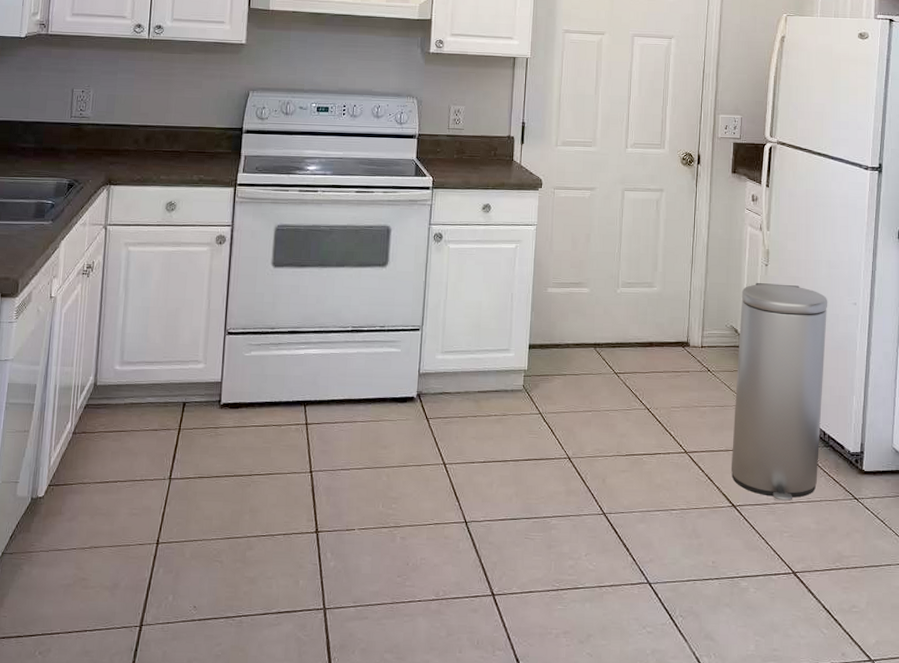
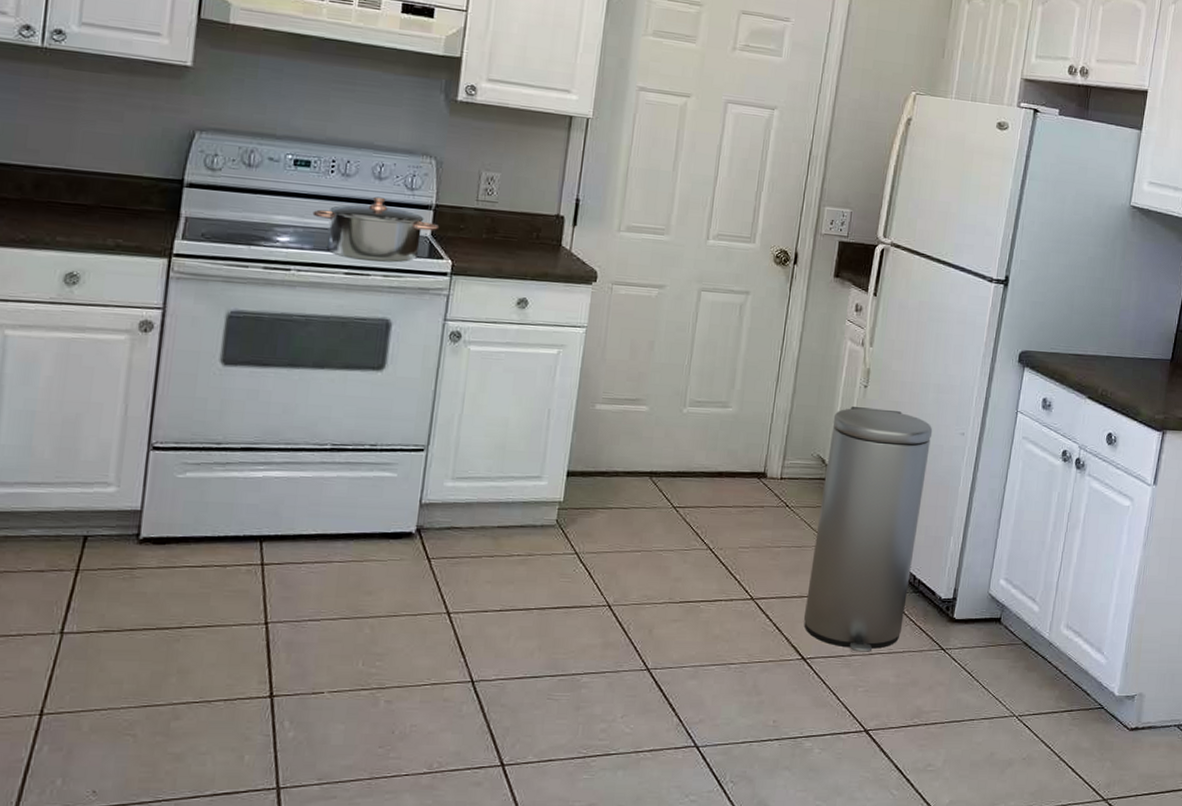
cooking pot: none [331,131,422,182] -> present [312,196,440,263]

